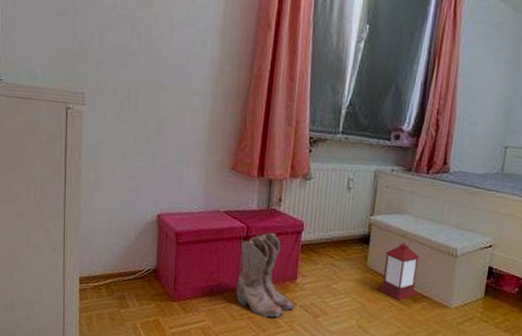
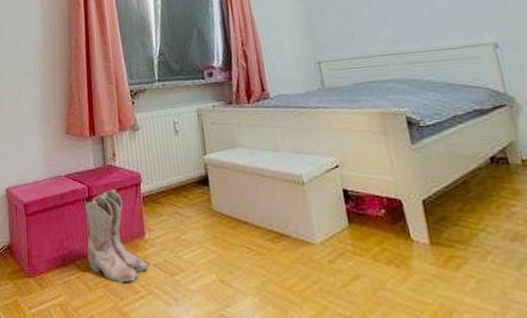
lantern: present [377,235,421,301] -> none [228,169,275,244]

